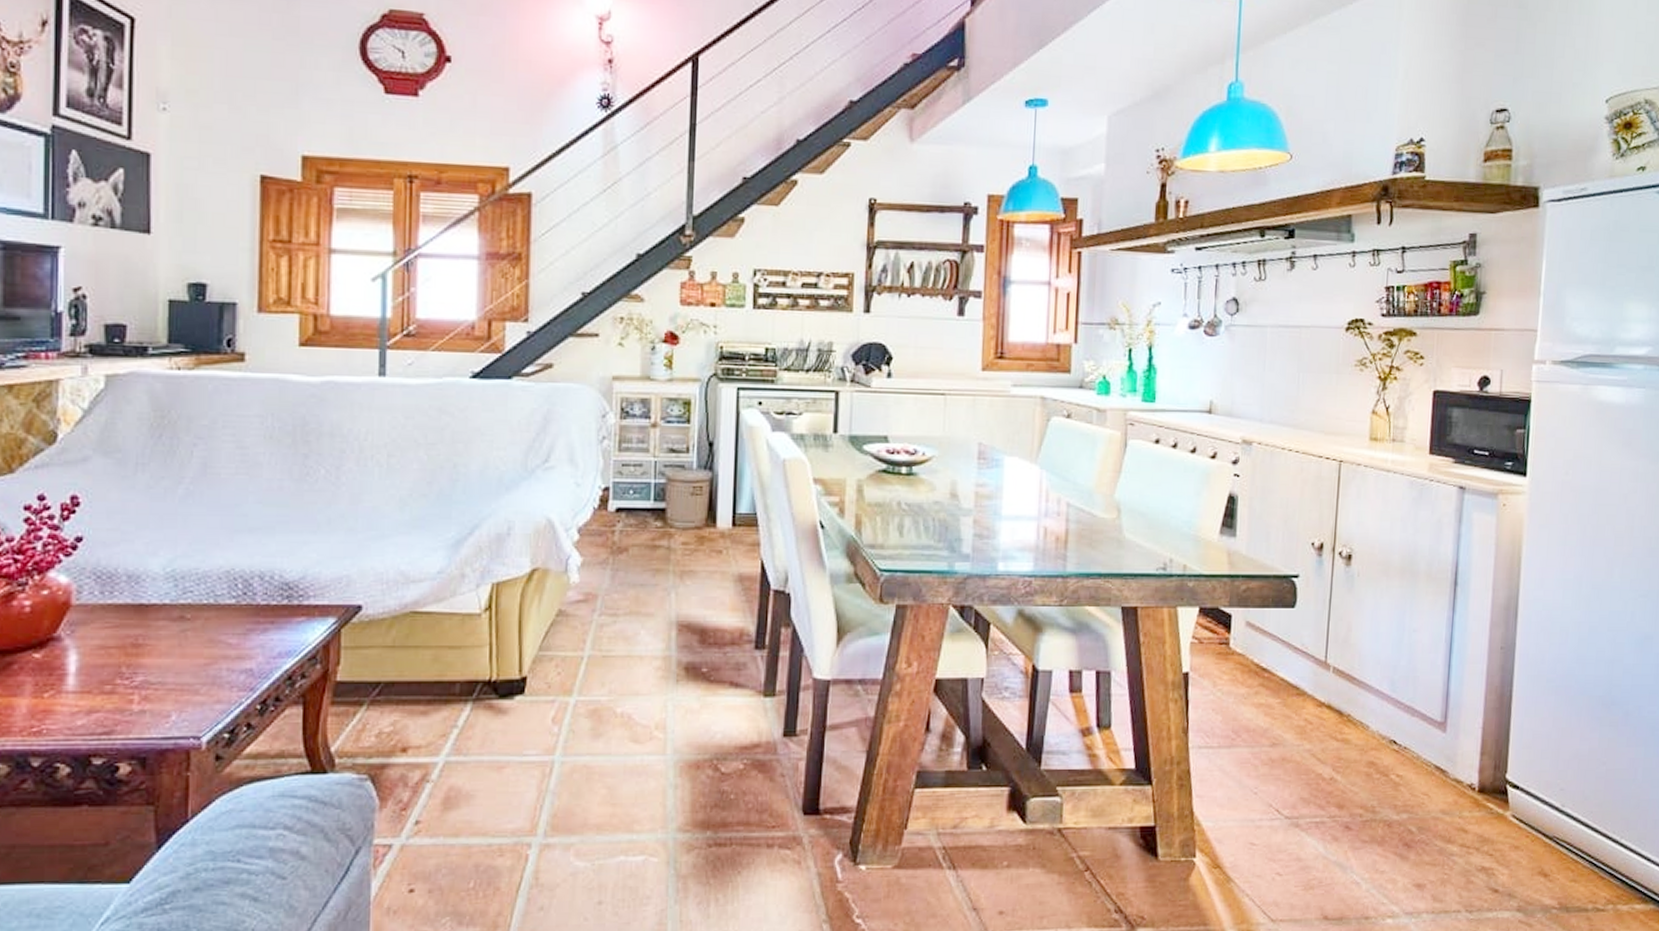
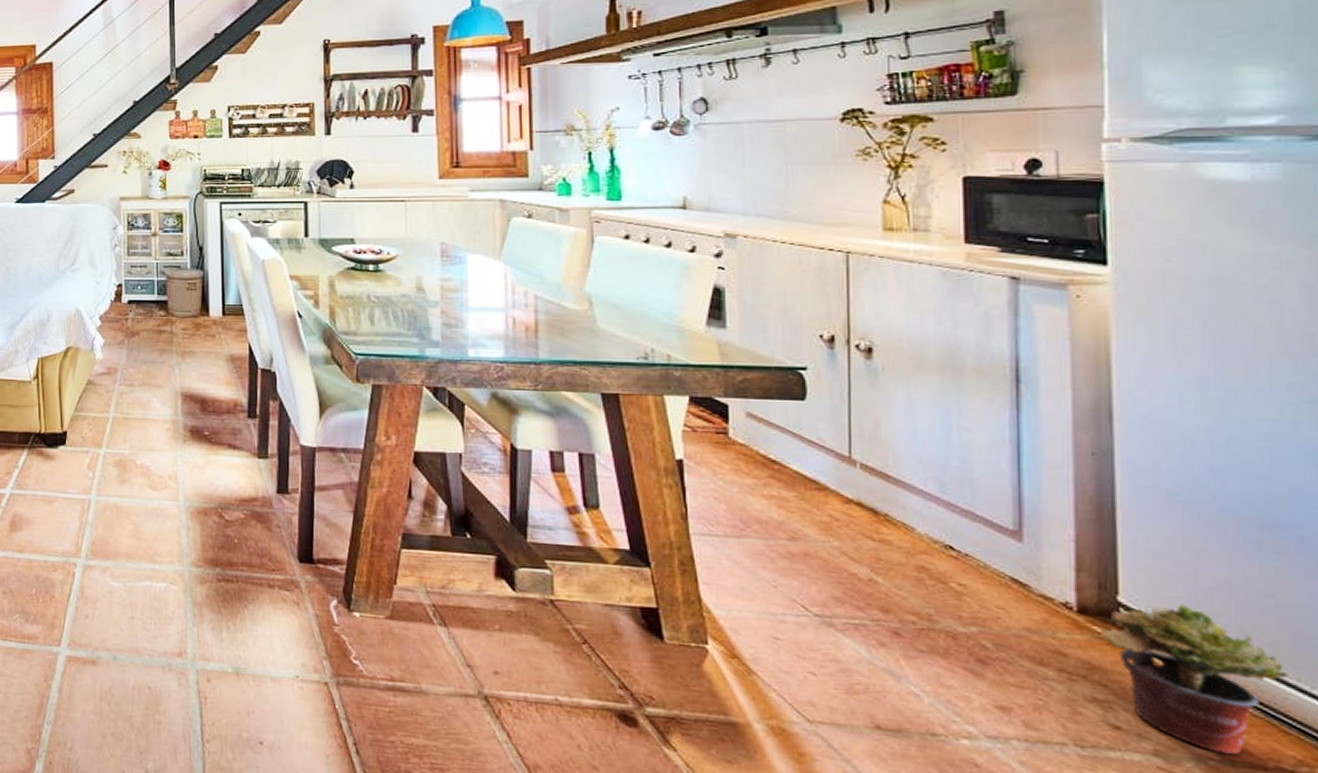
potted plant: none [1492,777,1609,902] -> present [1100,604,1290,755]

